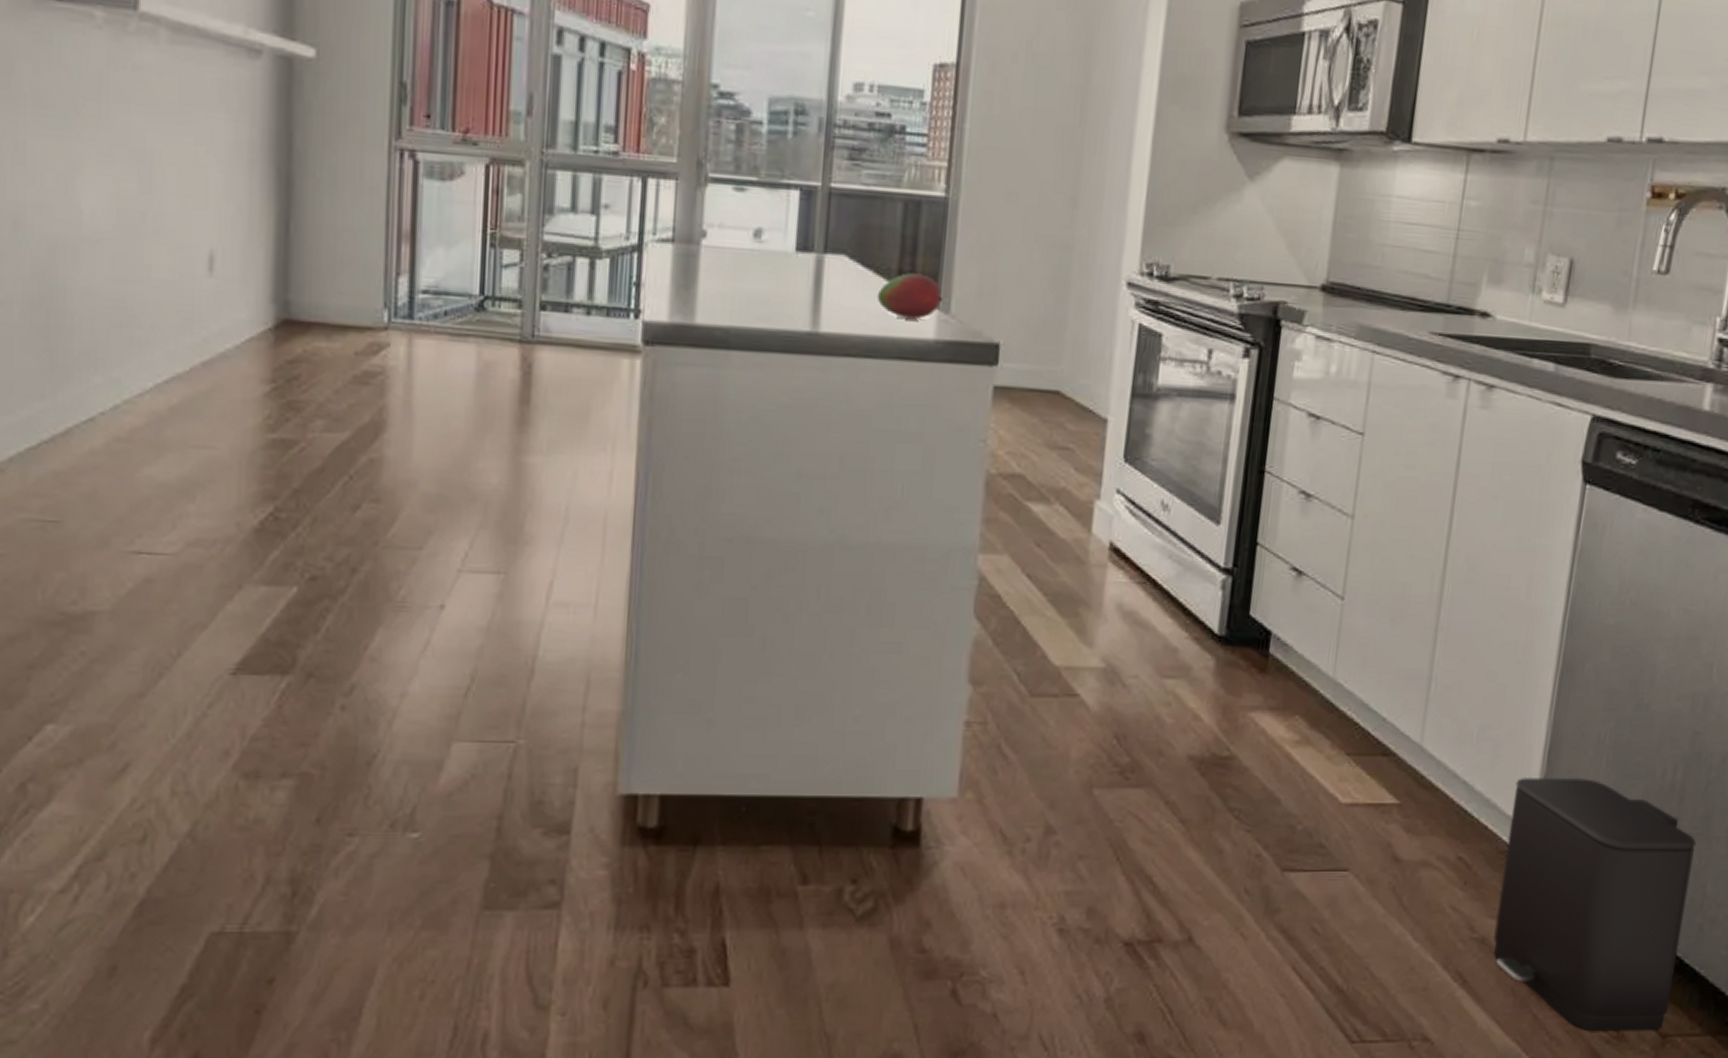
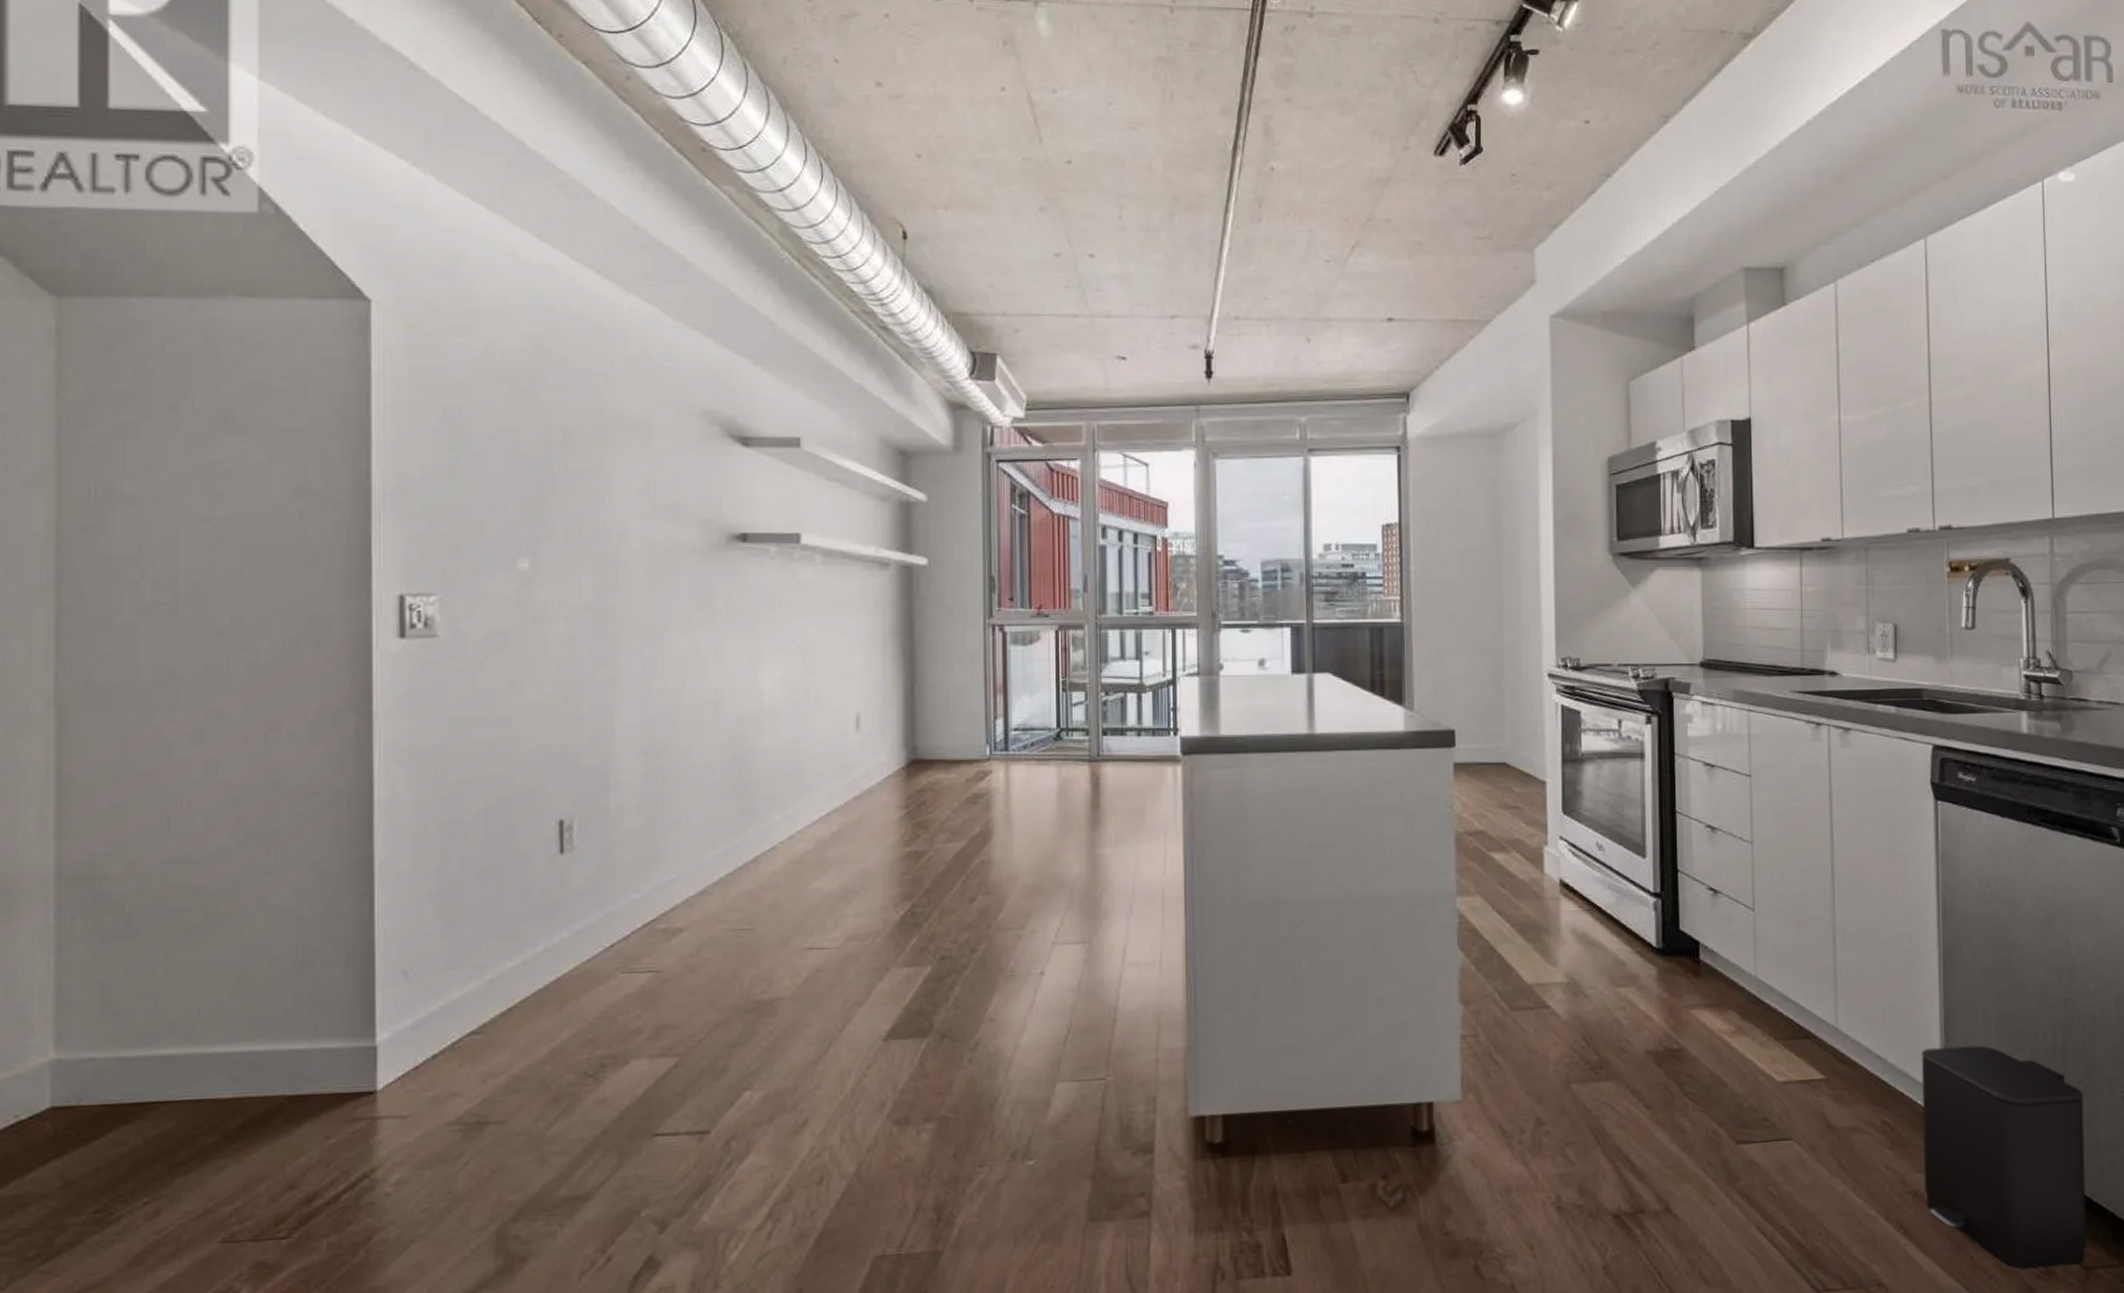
fruit: present [876,273,944,319] -> none [1356,682,1408,717]

